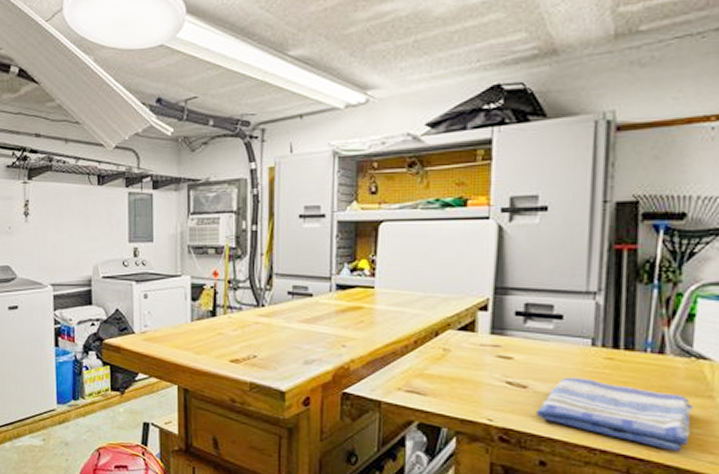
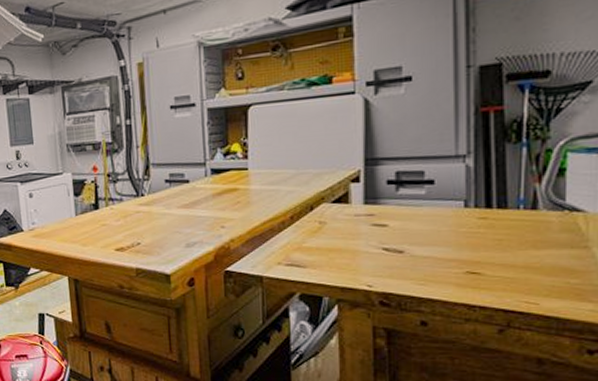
dish towel: present [535,377,694,452] -> none [413,238,571,303]

